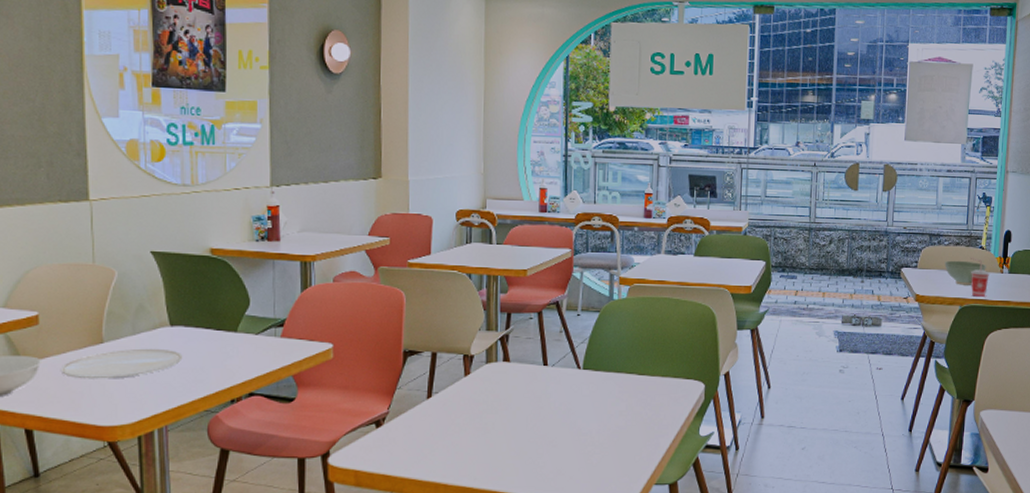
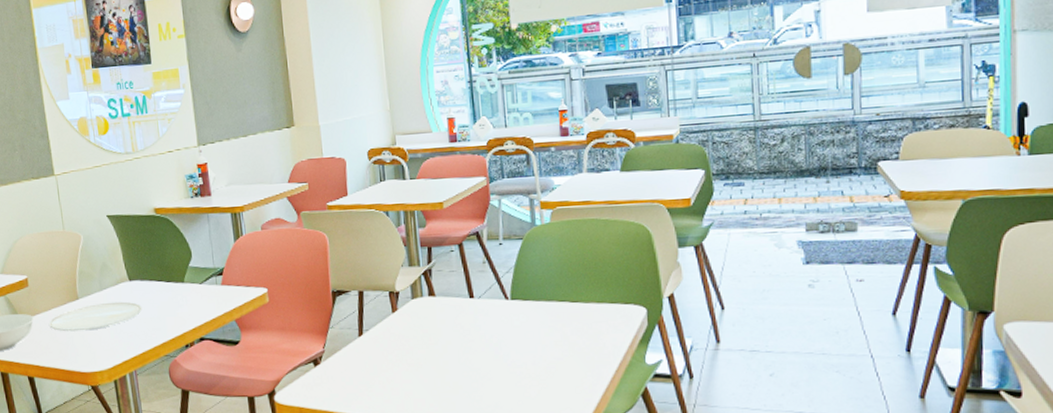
bowl: present [945,260,986,285] -> none [936,145,995,175]
beverage cup: present [971,257,990,297] -> none [972,139,1001,187]

